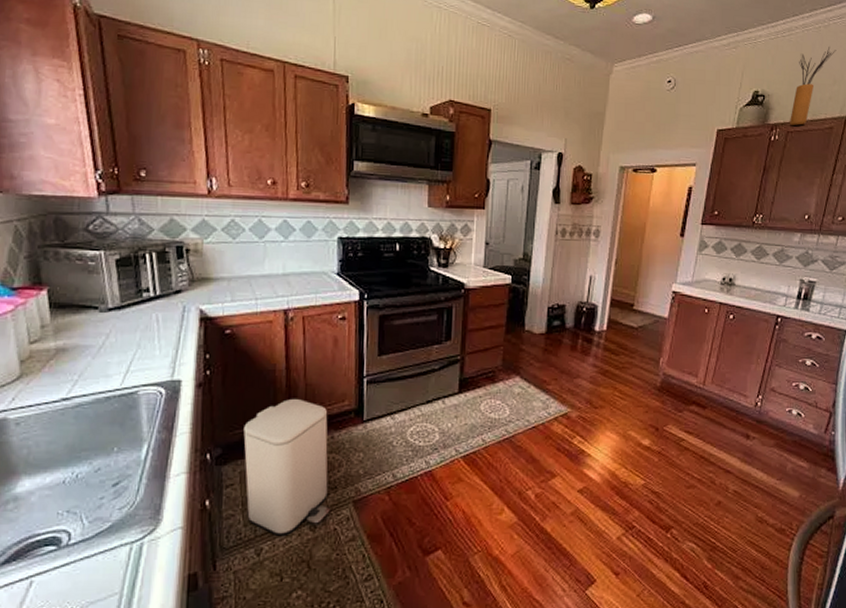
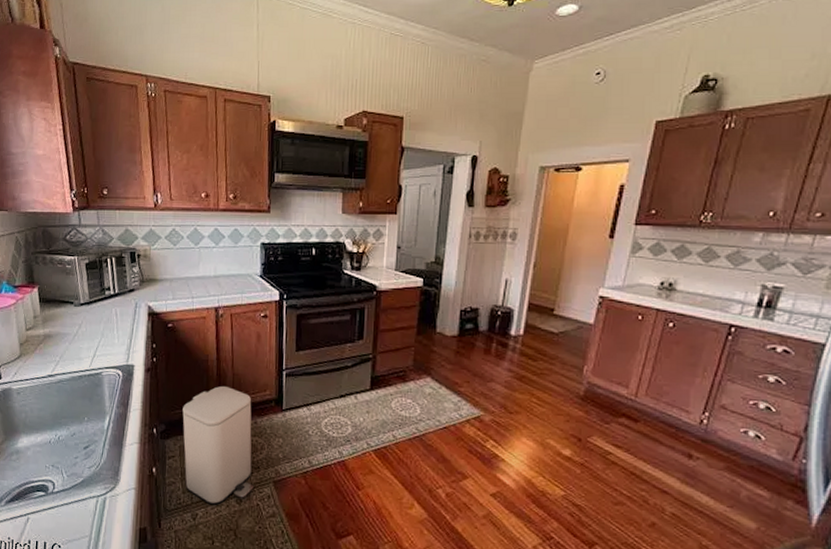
vase: present [789,47,836,128] -> none [749,16,816,113]

